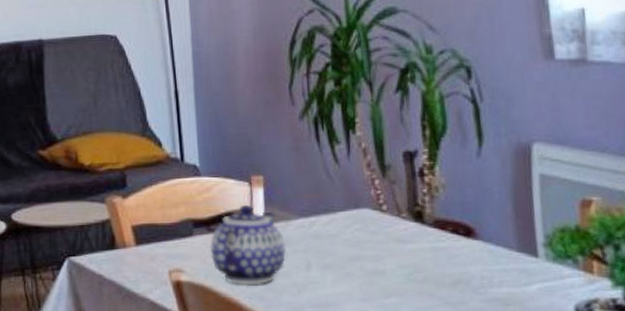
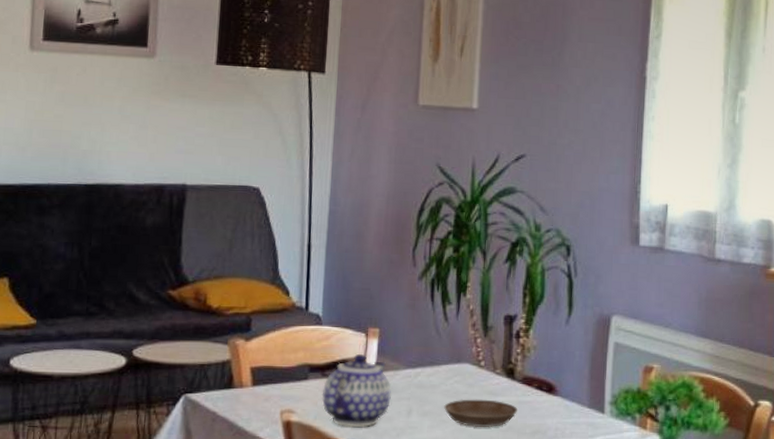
saucer: none [347,247,432,280] -> present [444,399,517,428]

